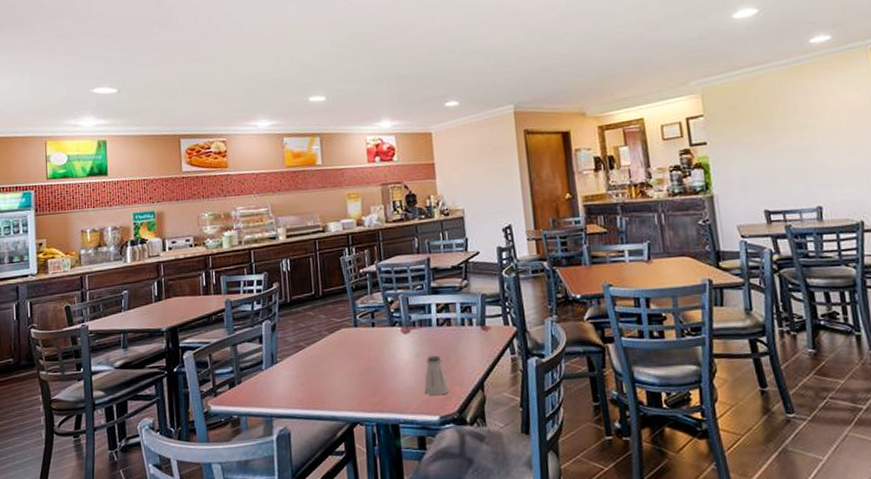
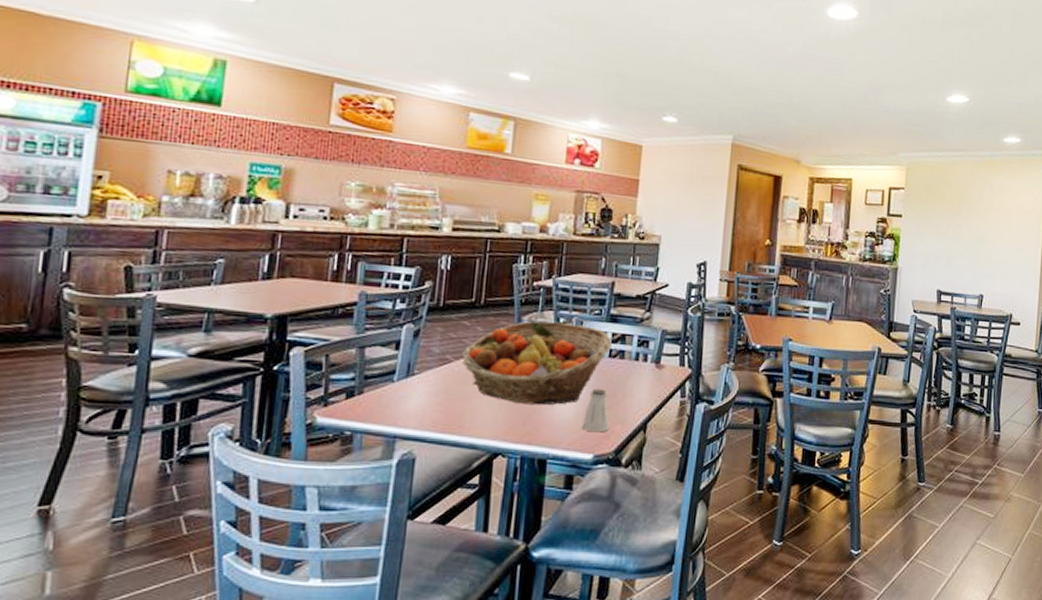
fruit basket: none [312,300,438,378] -> present [462,320,612,406]

